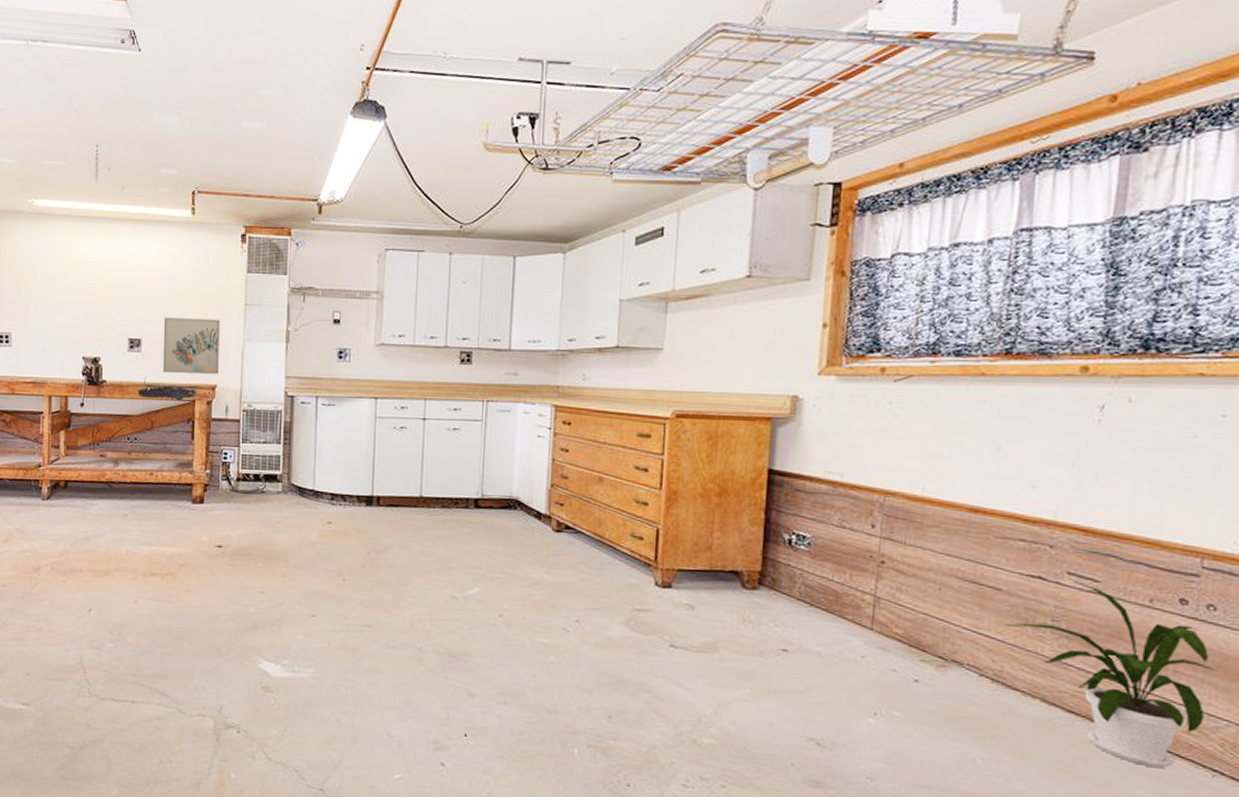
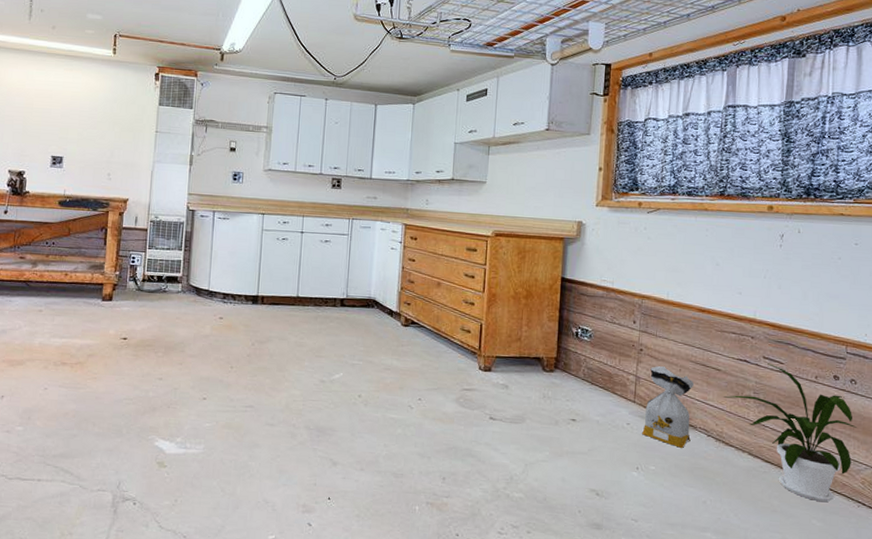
wall art: present [162,316,220,375] -> none [81,138,134,190]
bag: none [882,583,961,690] -> present [642,366,695,448]

